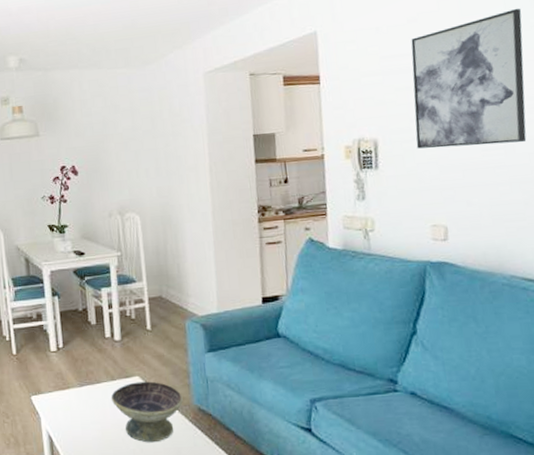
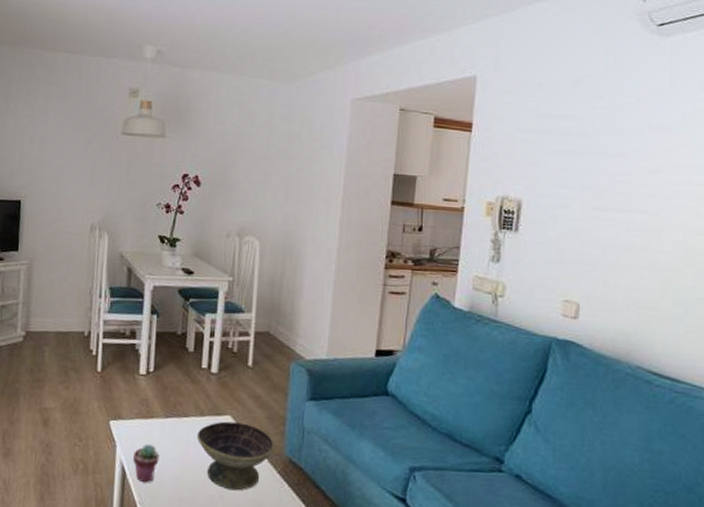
potted succulent: none [57,412,81,447] -> present [133,443,160,483]
wall art: present [411,8,527,149] -> none [561,87,688,229]

